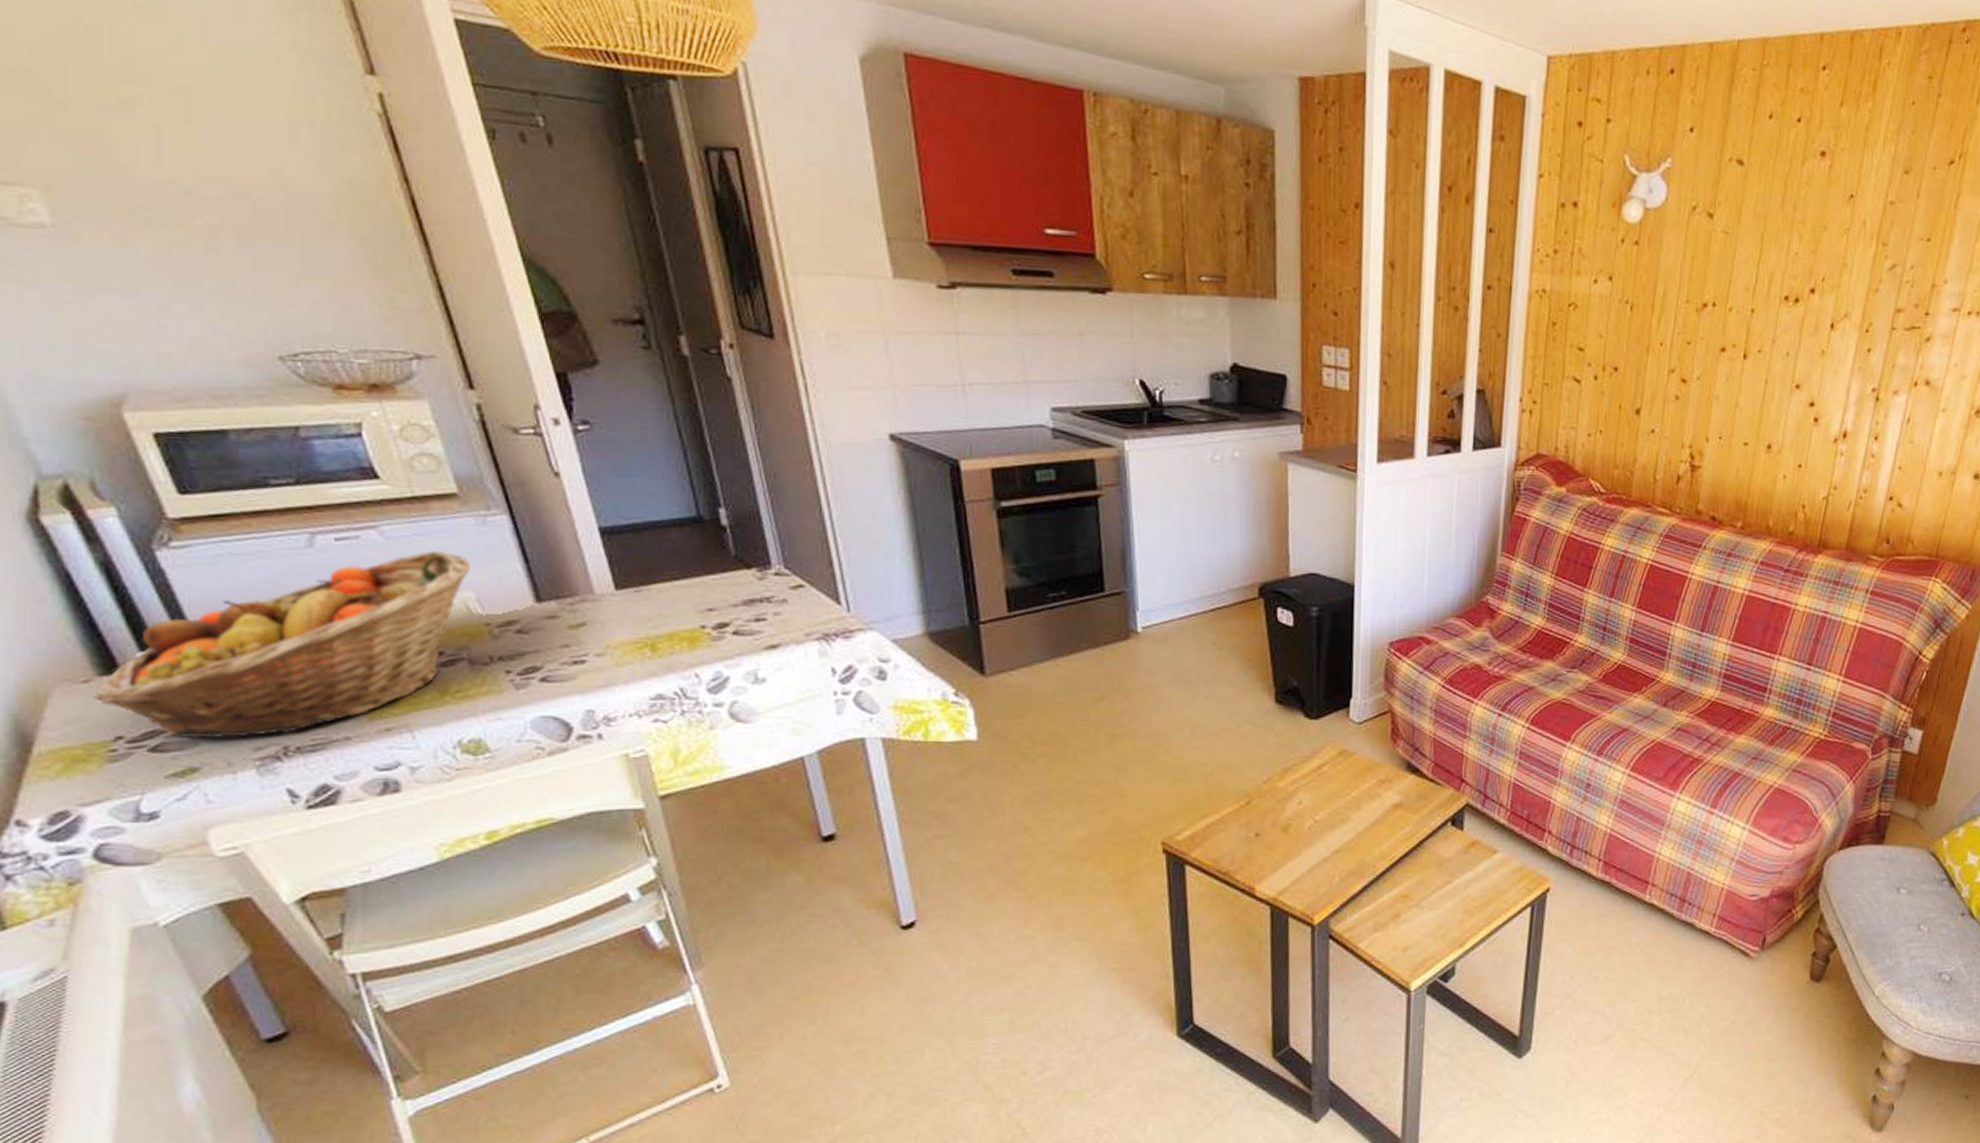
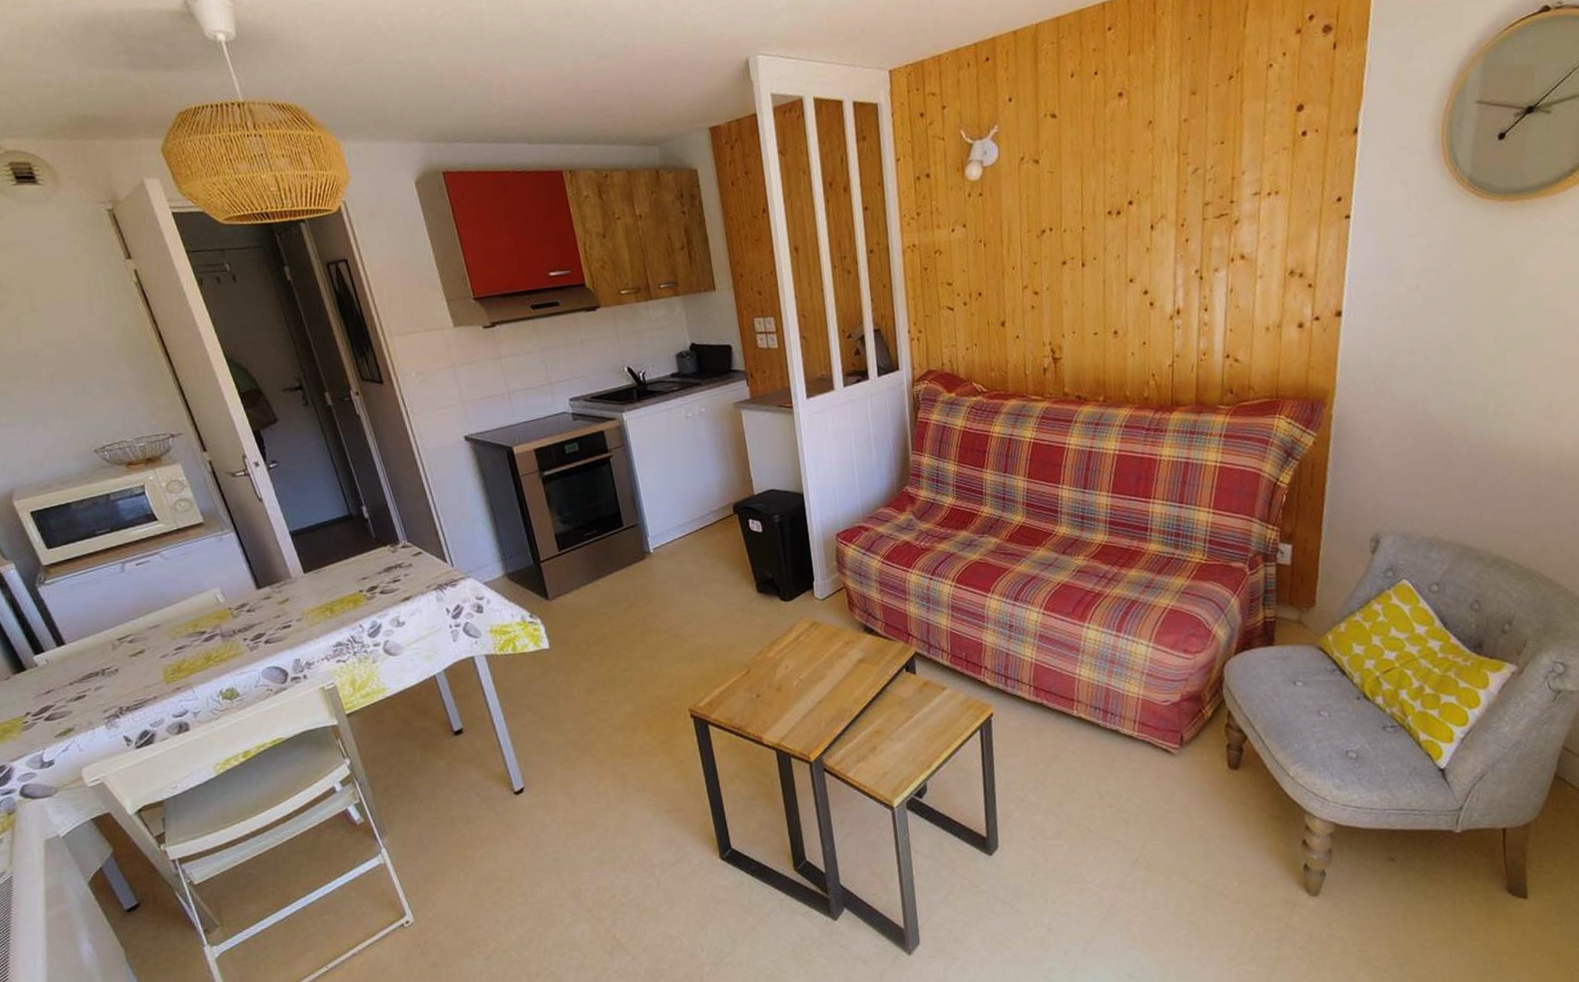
fruit basket: present [93,550,470,739] -> none [12,563,216,709]

